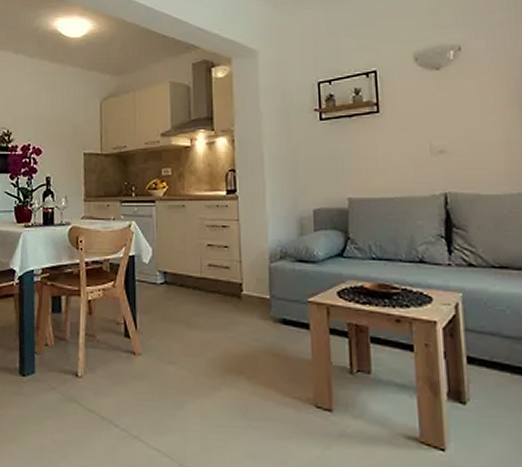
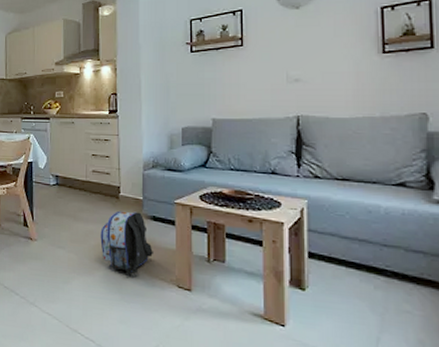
backpack: none [220,313,285,396] -> present [100,210,153,276]

